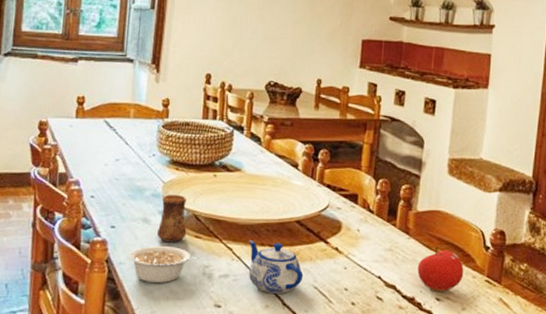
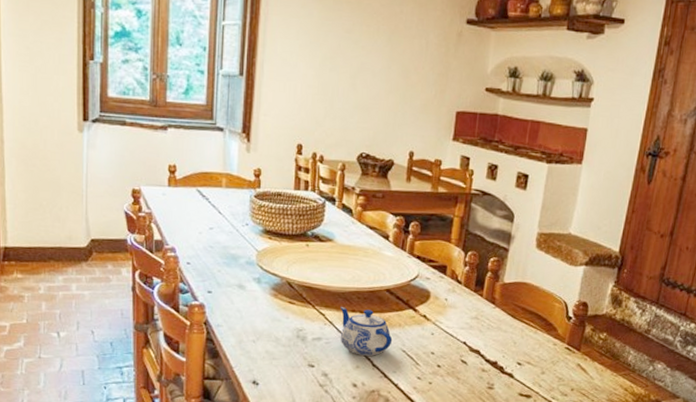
legume: present [128,246,201,284] -> none [225,310,295,345]
cup: present [156,194,187,243] -> none [252,262,281,308]
fruit: present [417,245,464,292] -> none [501,315,546,357]

